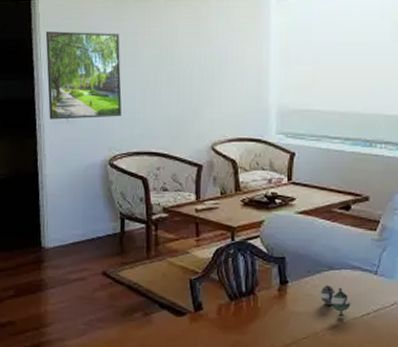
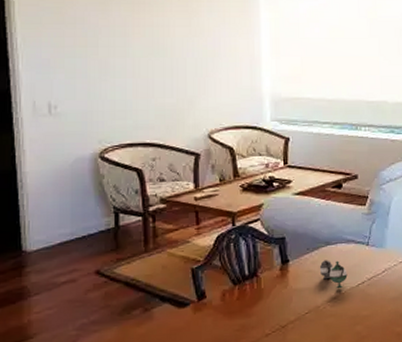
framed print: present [45,31,122,120] -> none [22,21,111,113]

